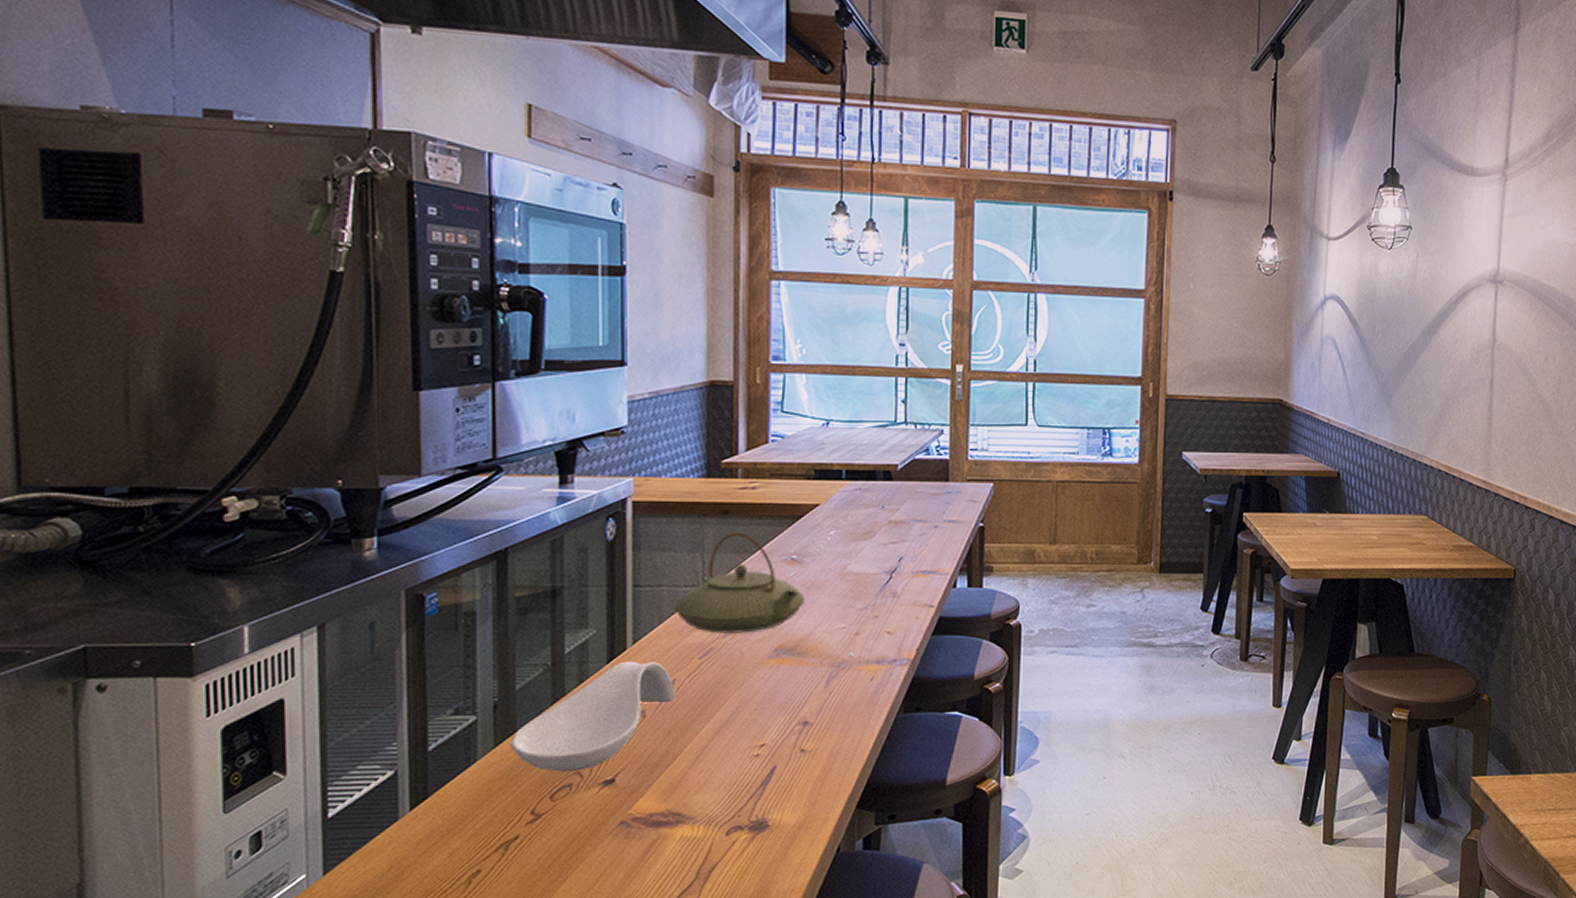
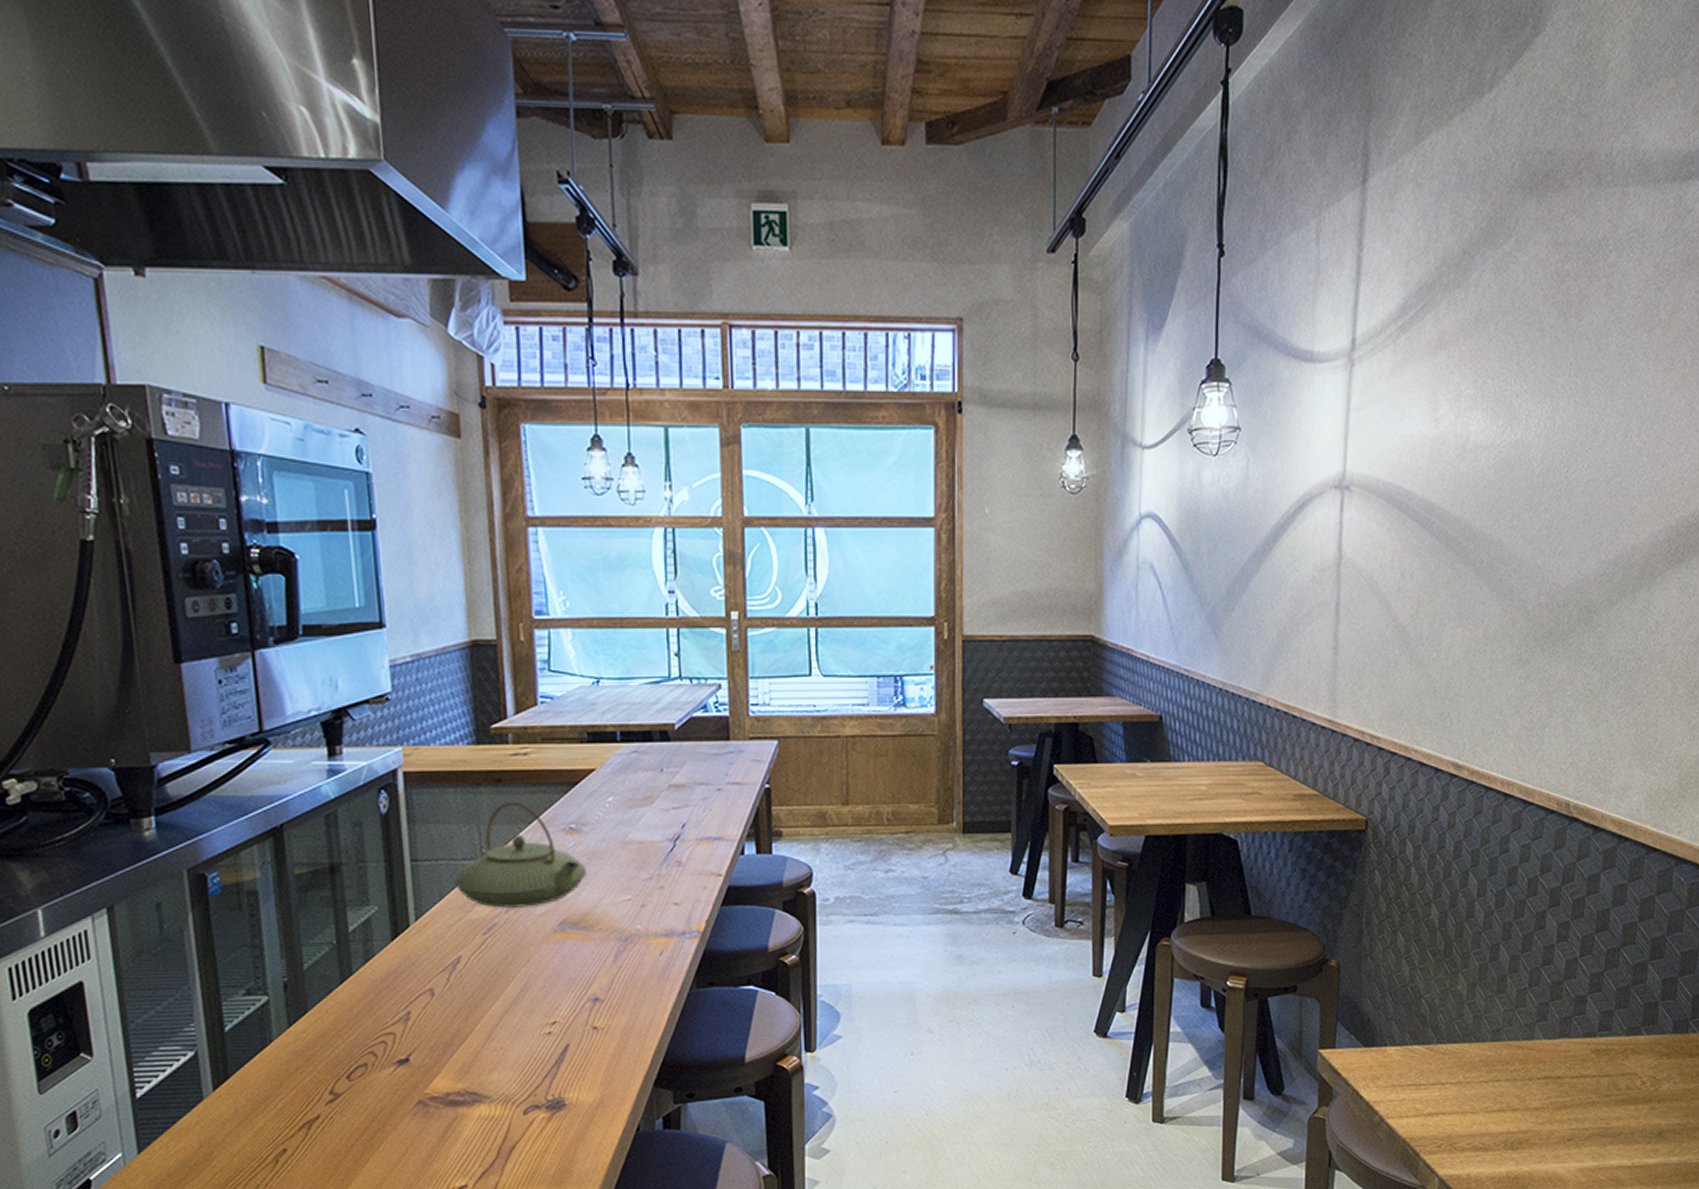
spoon rest: present [511,661,675,772] -> none [303,938,462,1051]

